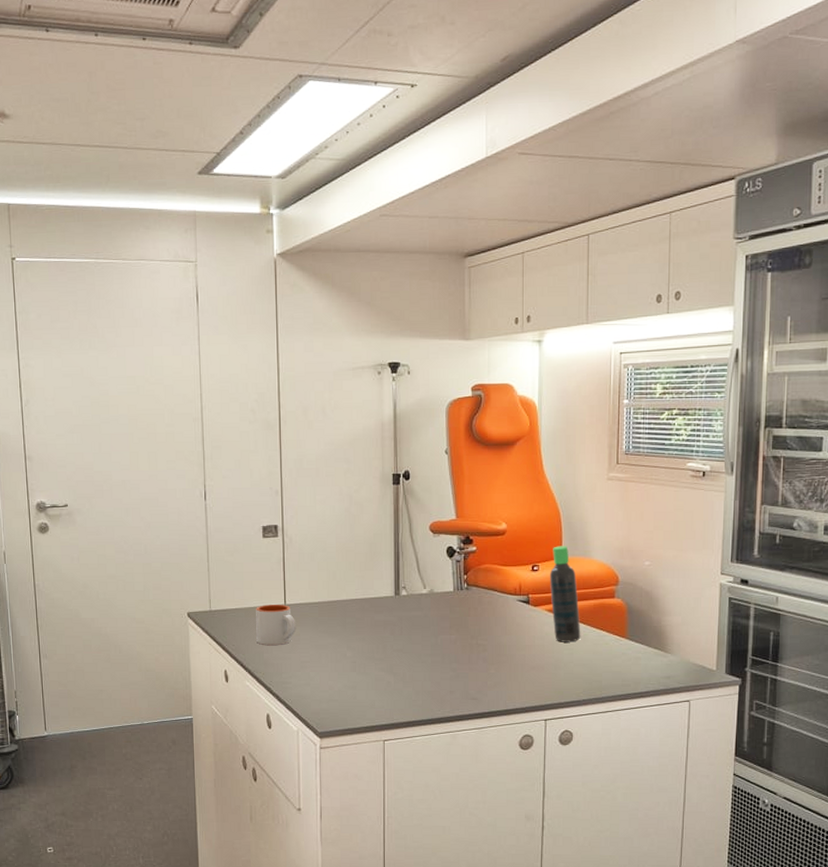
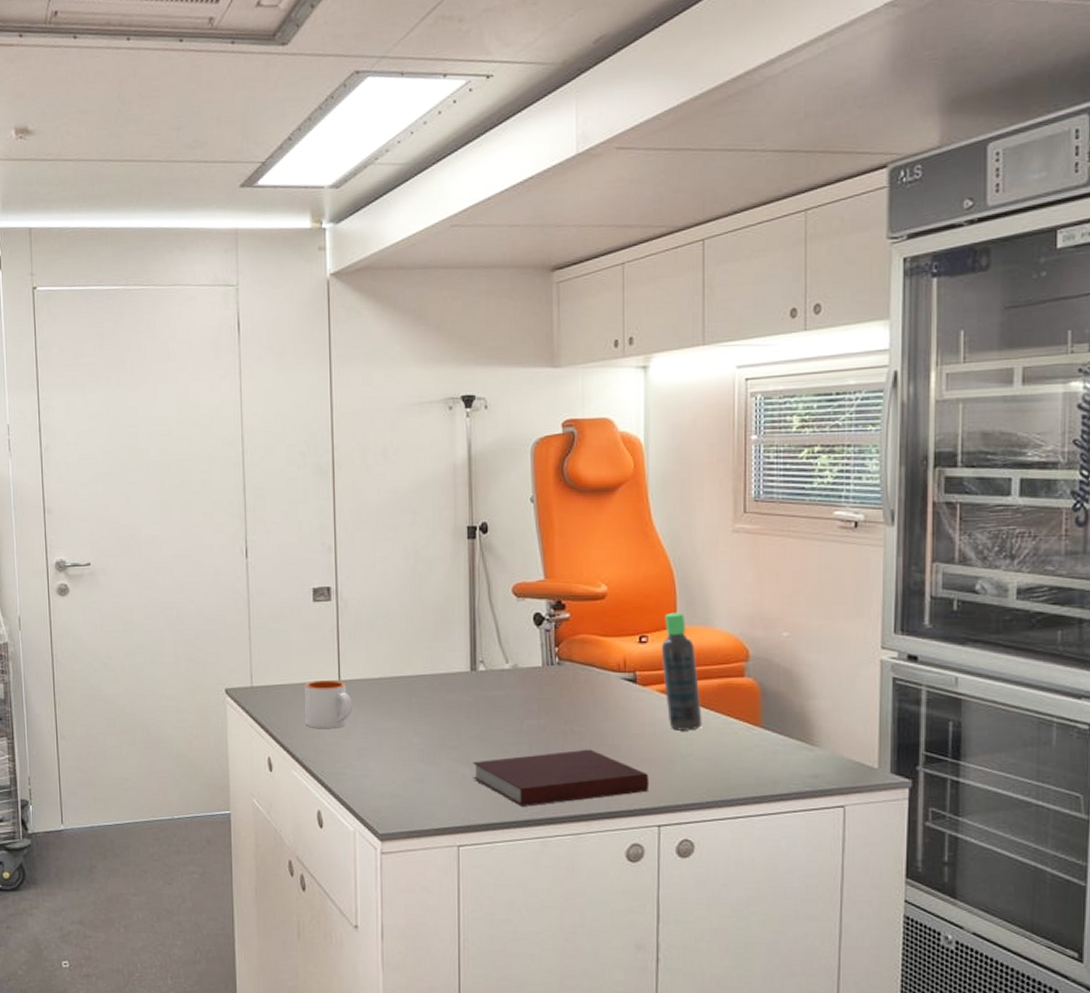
notebook: none [396,659,539,707] -> present [472,749,650,807]

